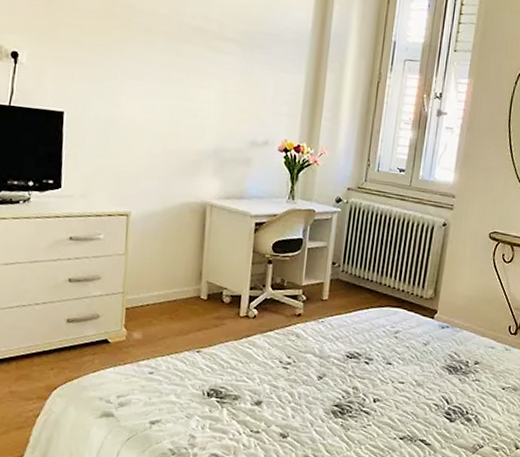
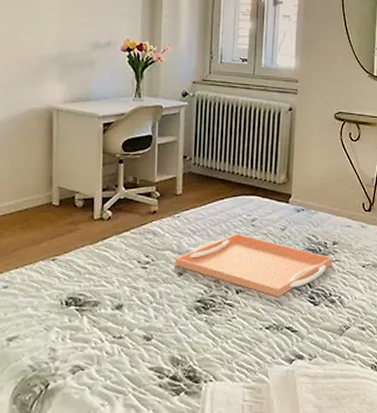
serving tray: none [315,344,473,409] -> present [174,234,333,297]

